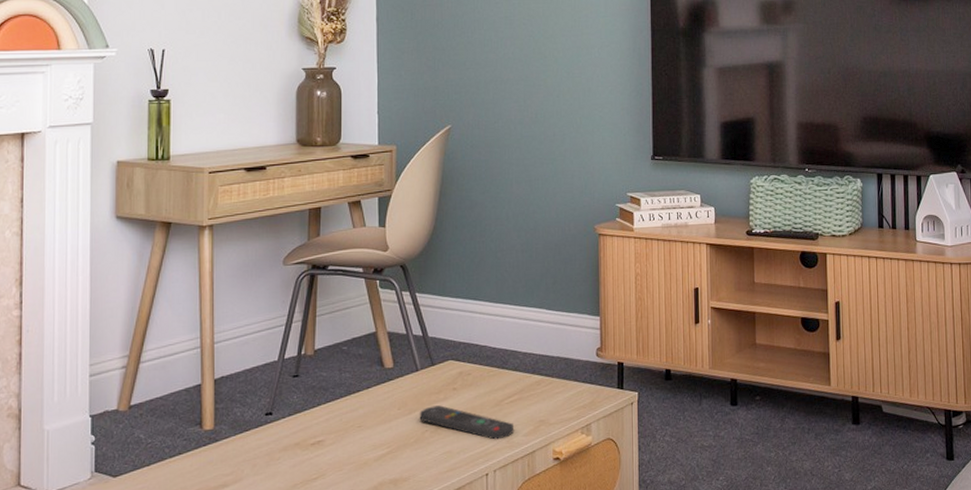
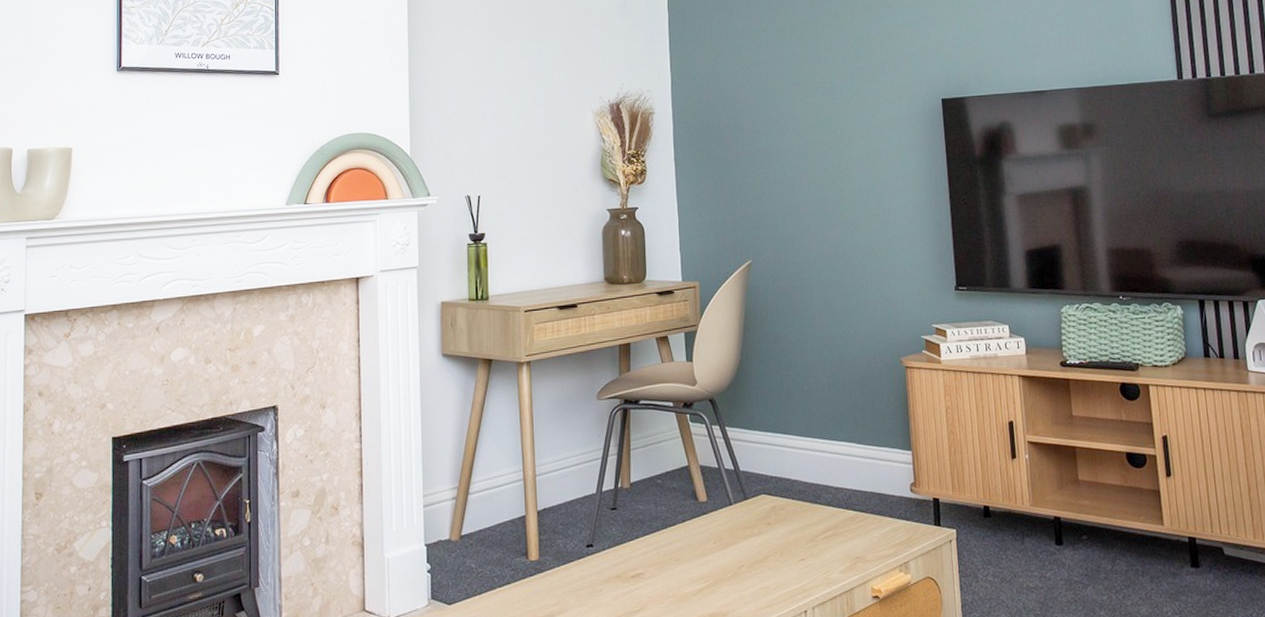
remote control: present [419,405,515,440] -> none [735,540,831,576]

